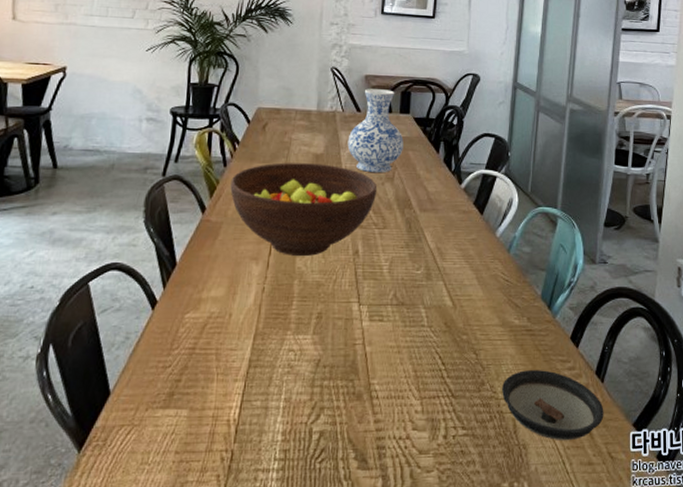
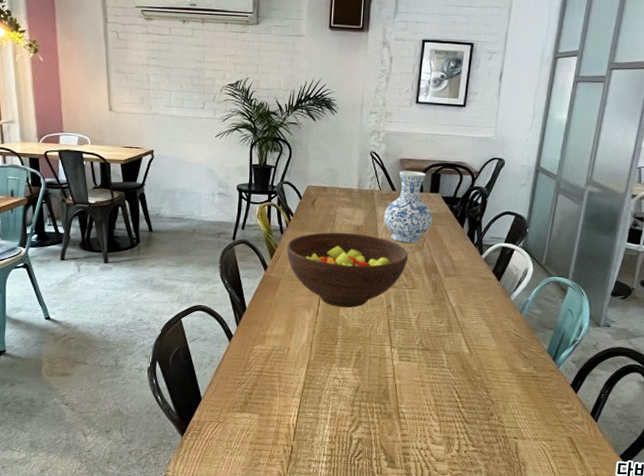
saucer: present [502,370,604,441] -> none [507,407,595,463]

